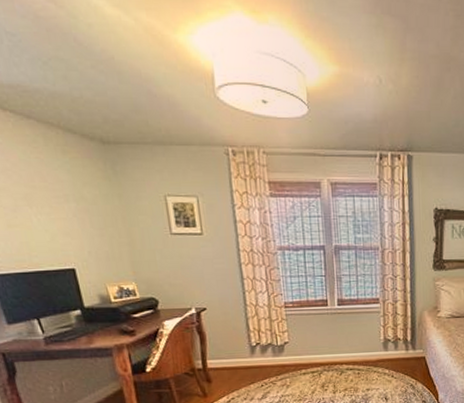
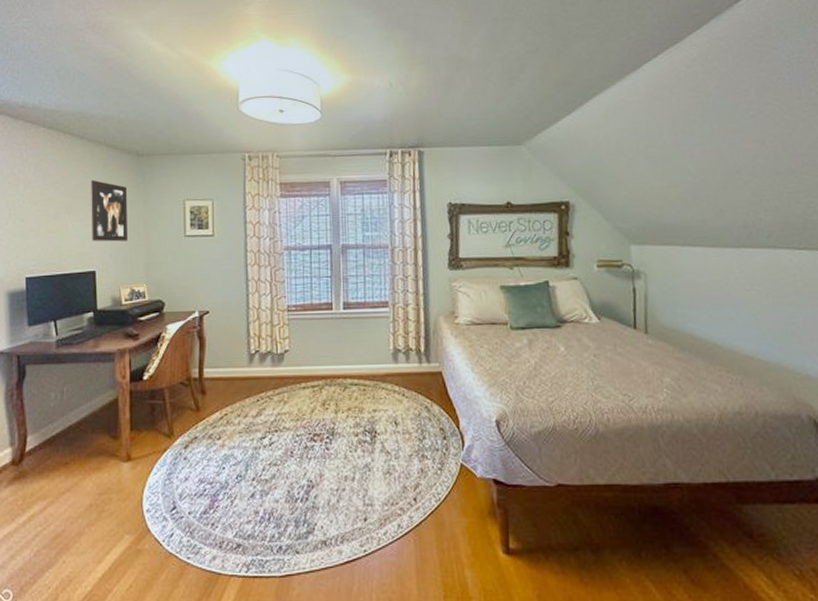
wall art: none [50,169,106,238] -> present [91,180,128,242]

